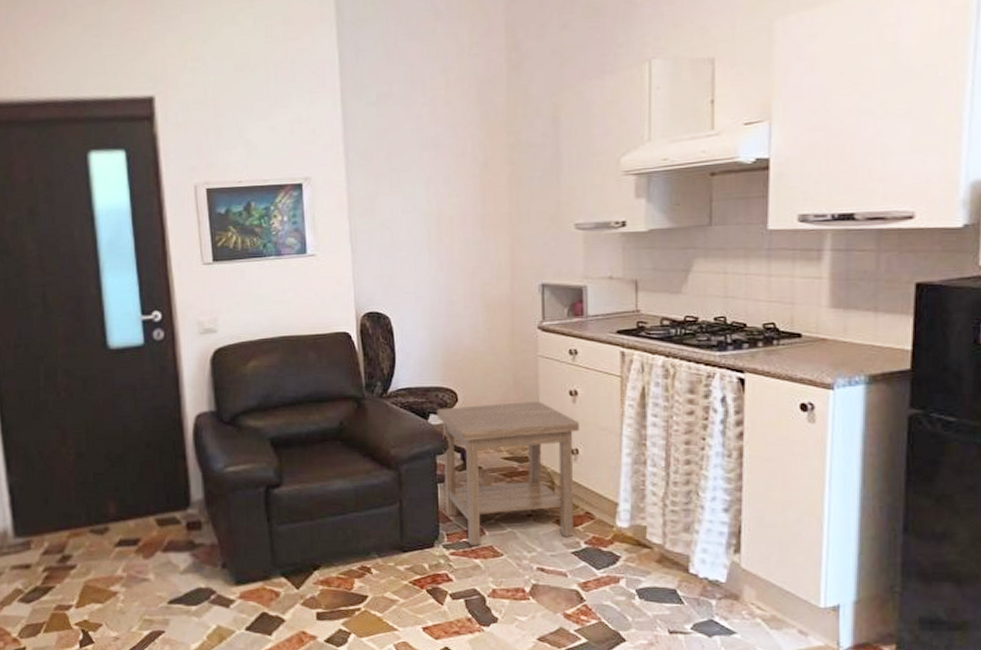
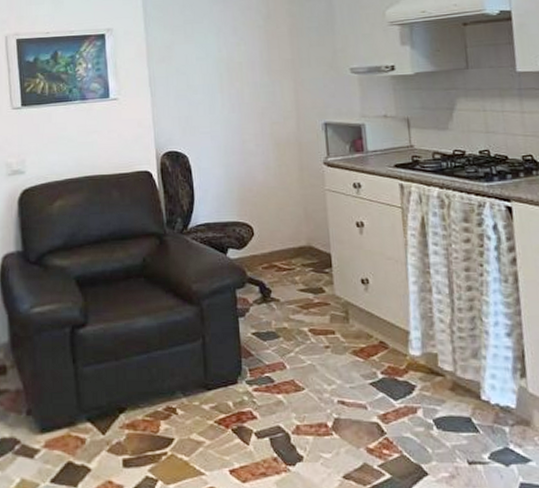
side table: present [436,400,579,545] -> none [234,232,370,380]

